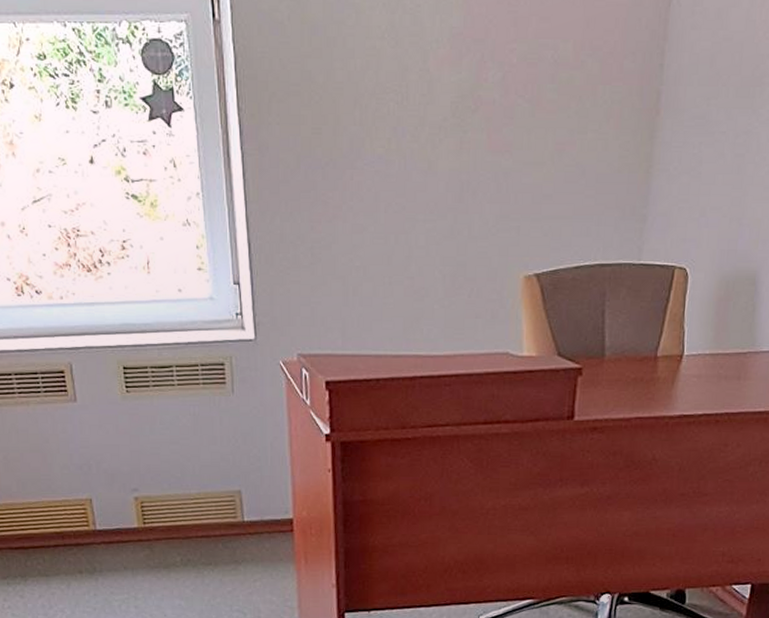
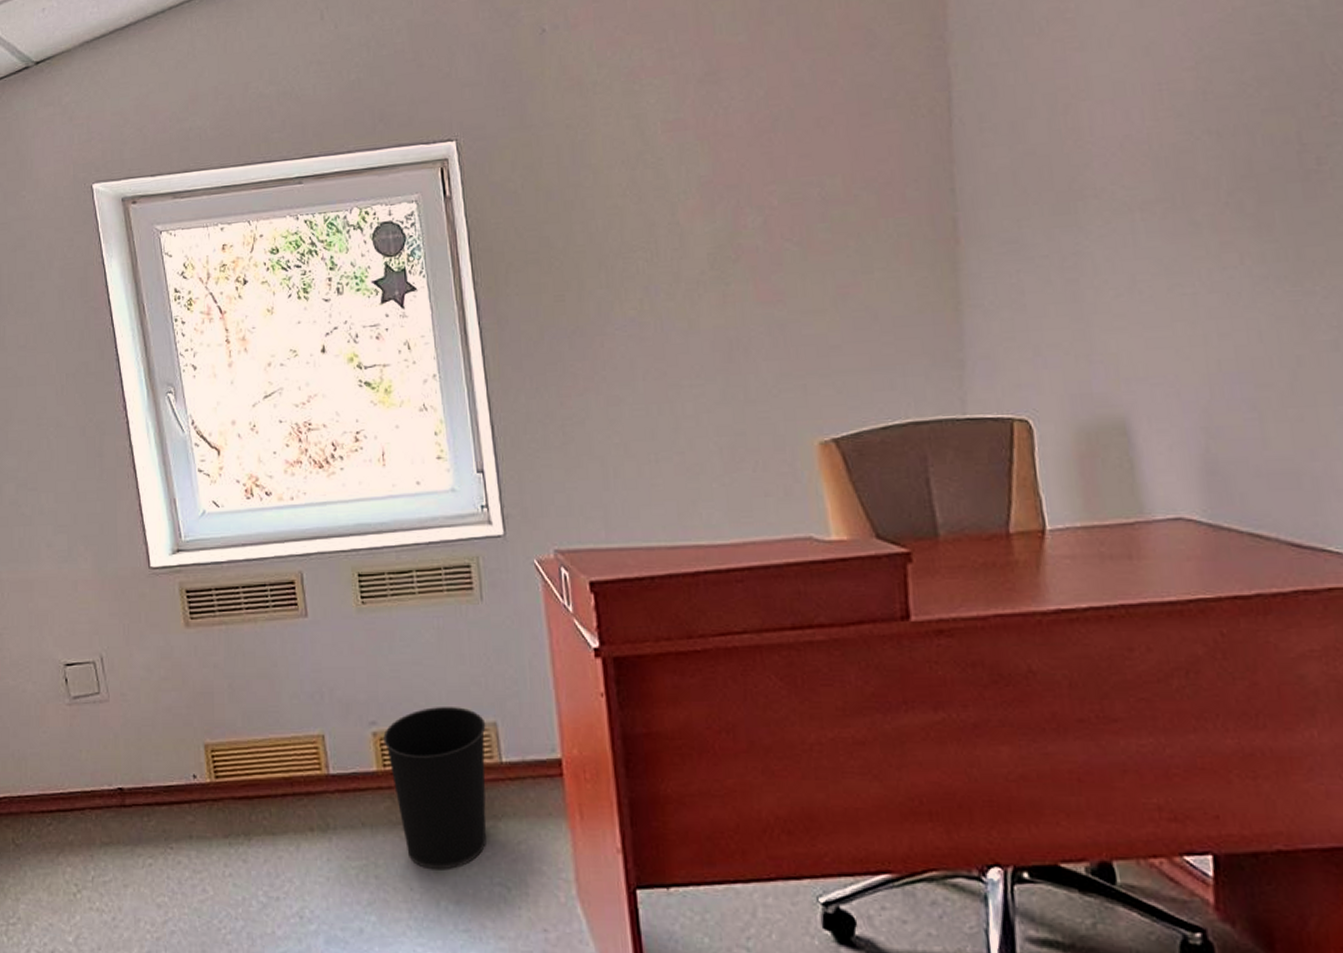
wastebasket: none [144,478,232,601] -> present [383,707,487,870]

